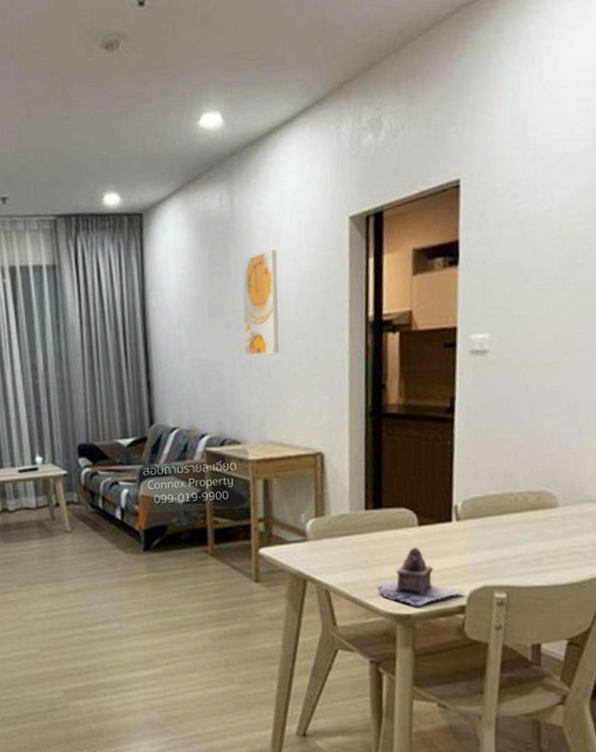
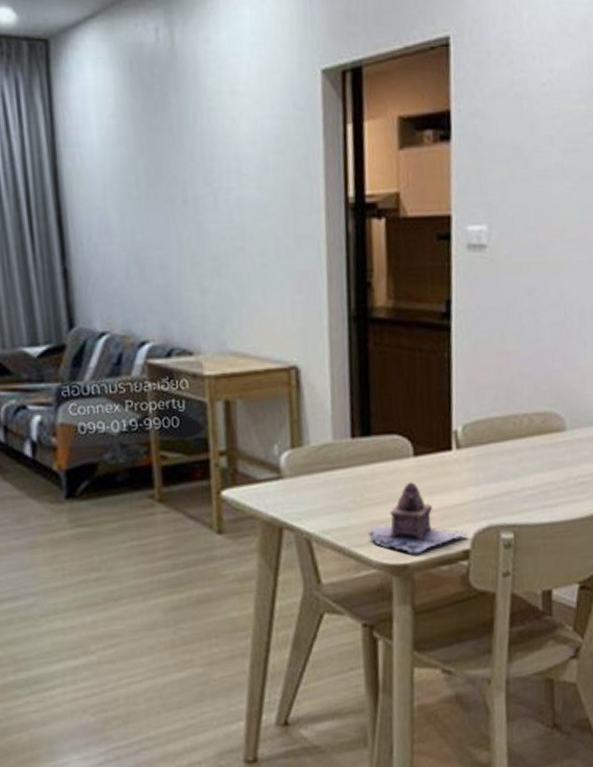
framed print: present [242,249,279,355] -> none [187,103,240,239]

